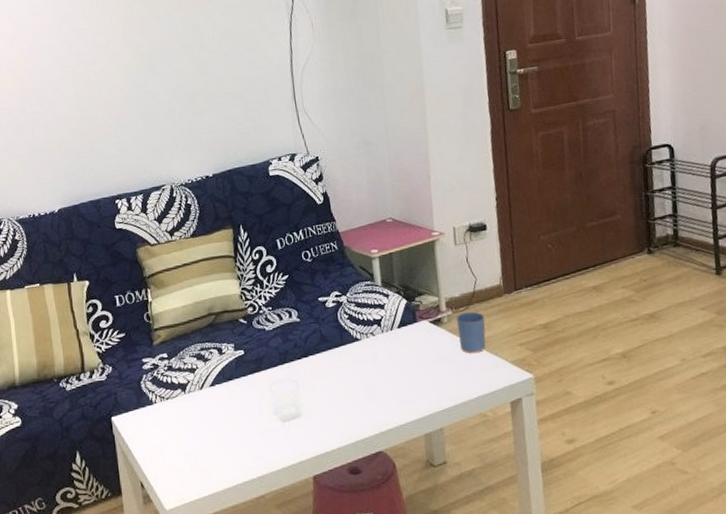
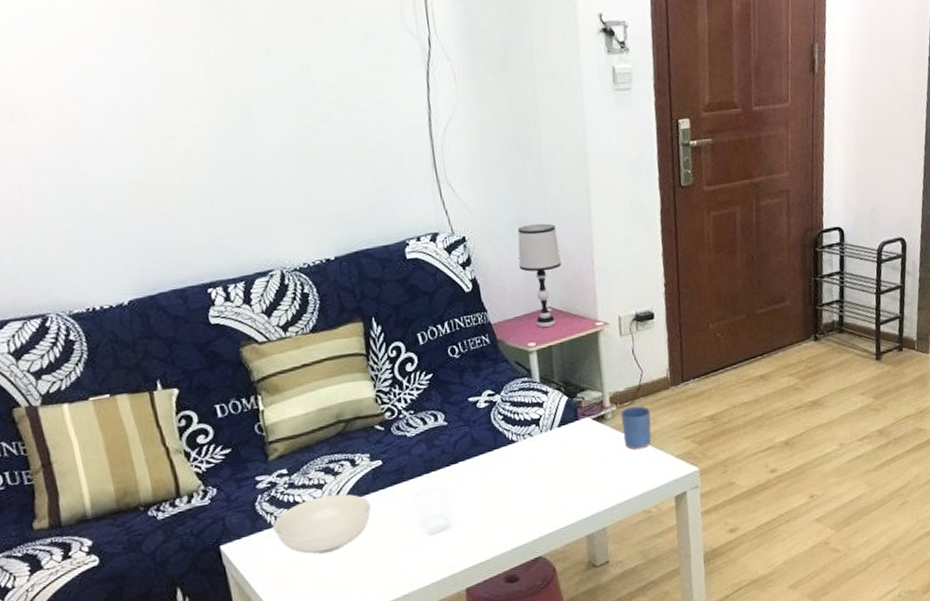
bowl: none [154,378,233,431] -> present [273,493,371,554]
table lamp: none [362,144,401,237] -> present [517,223,561,328]

